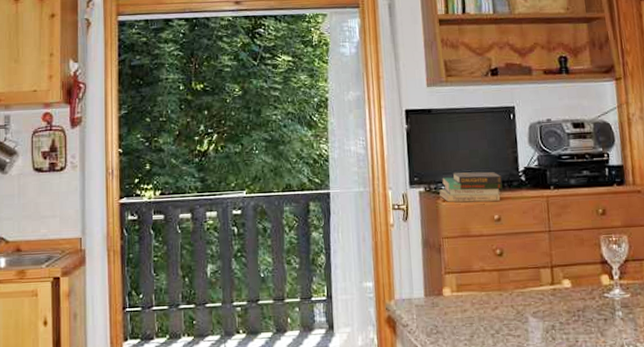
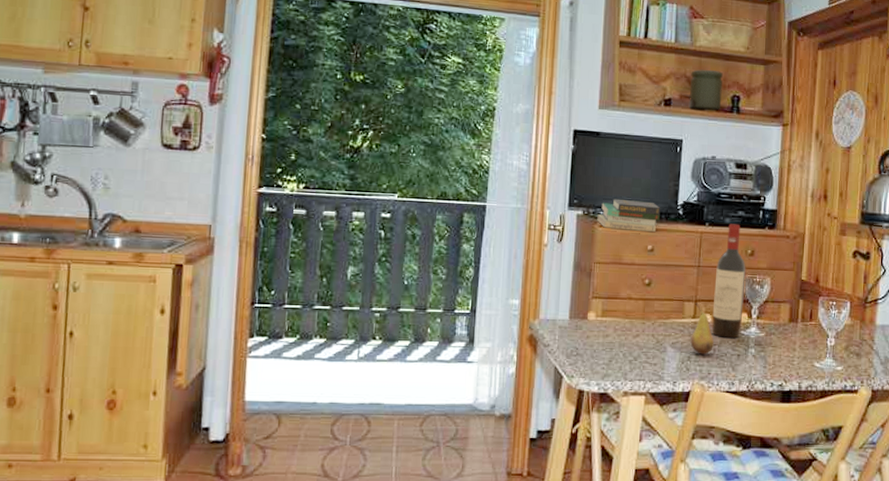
jar: none [513,35,549,77] -> present [688,69,724,112]
fruit: none [552,269,578,322] -> present [690,303,715,355]
wine bottle: none [568,184,605,302] -> present [712,223,746,338]

